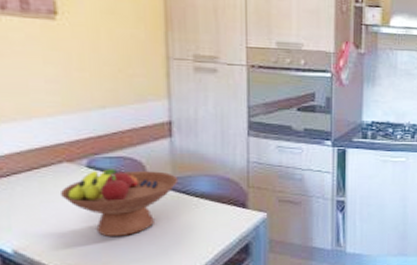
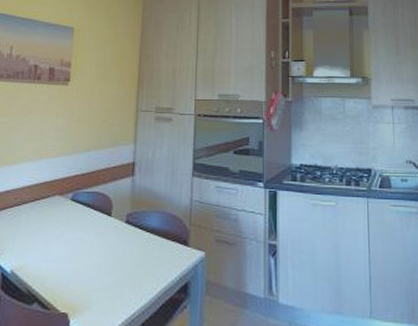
fruit bowl: present [59,169,179,237] -> none [49,202,135,266]

